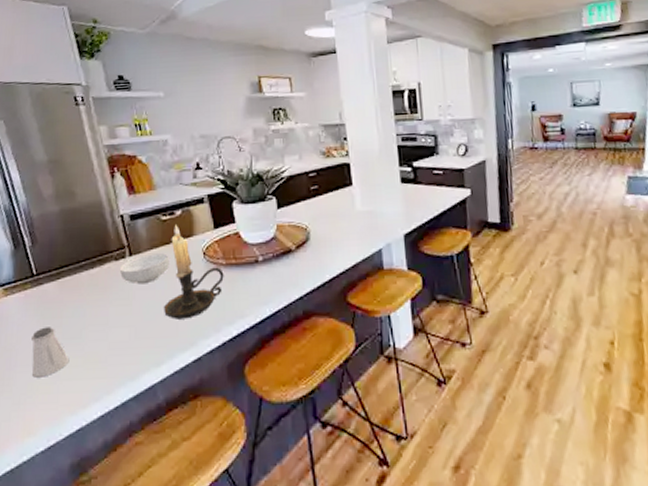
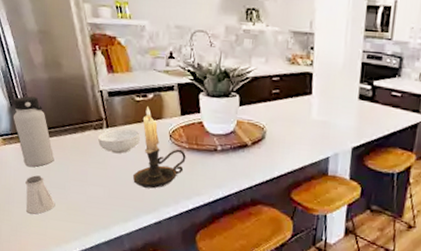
water bottle: none [16,233,68,317] -> present [12,96,55,167]

